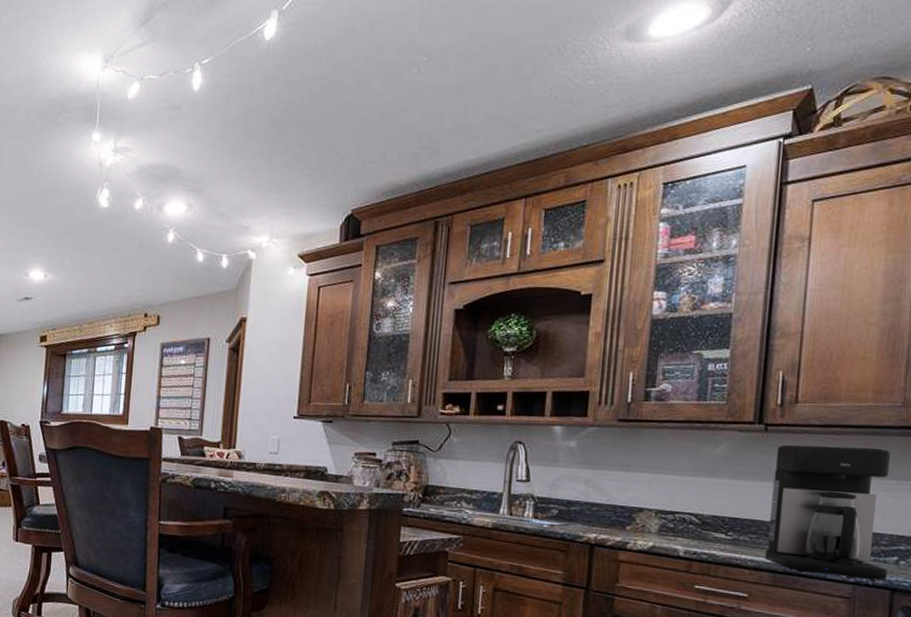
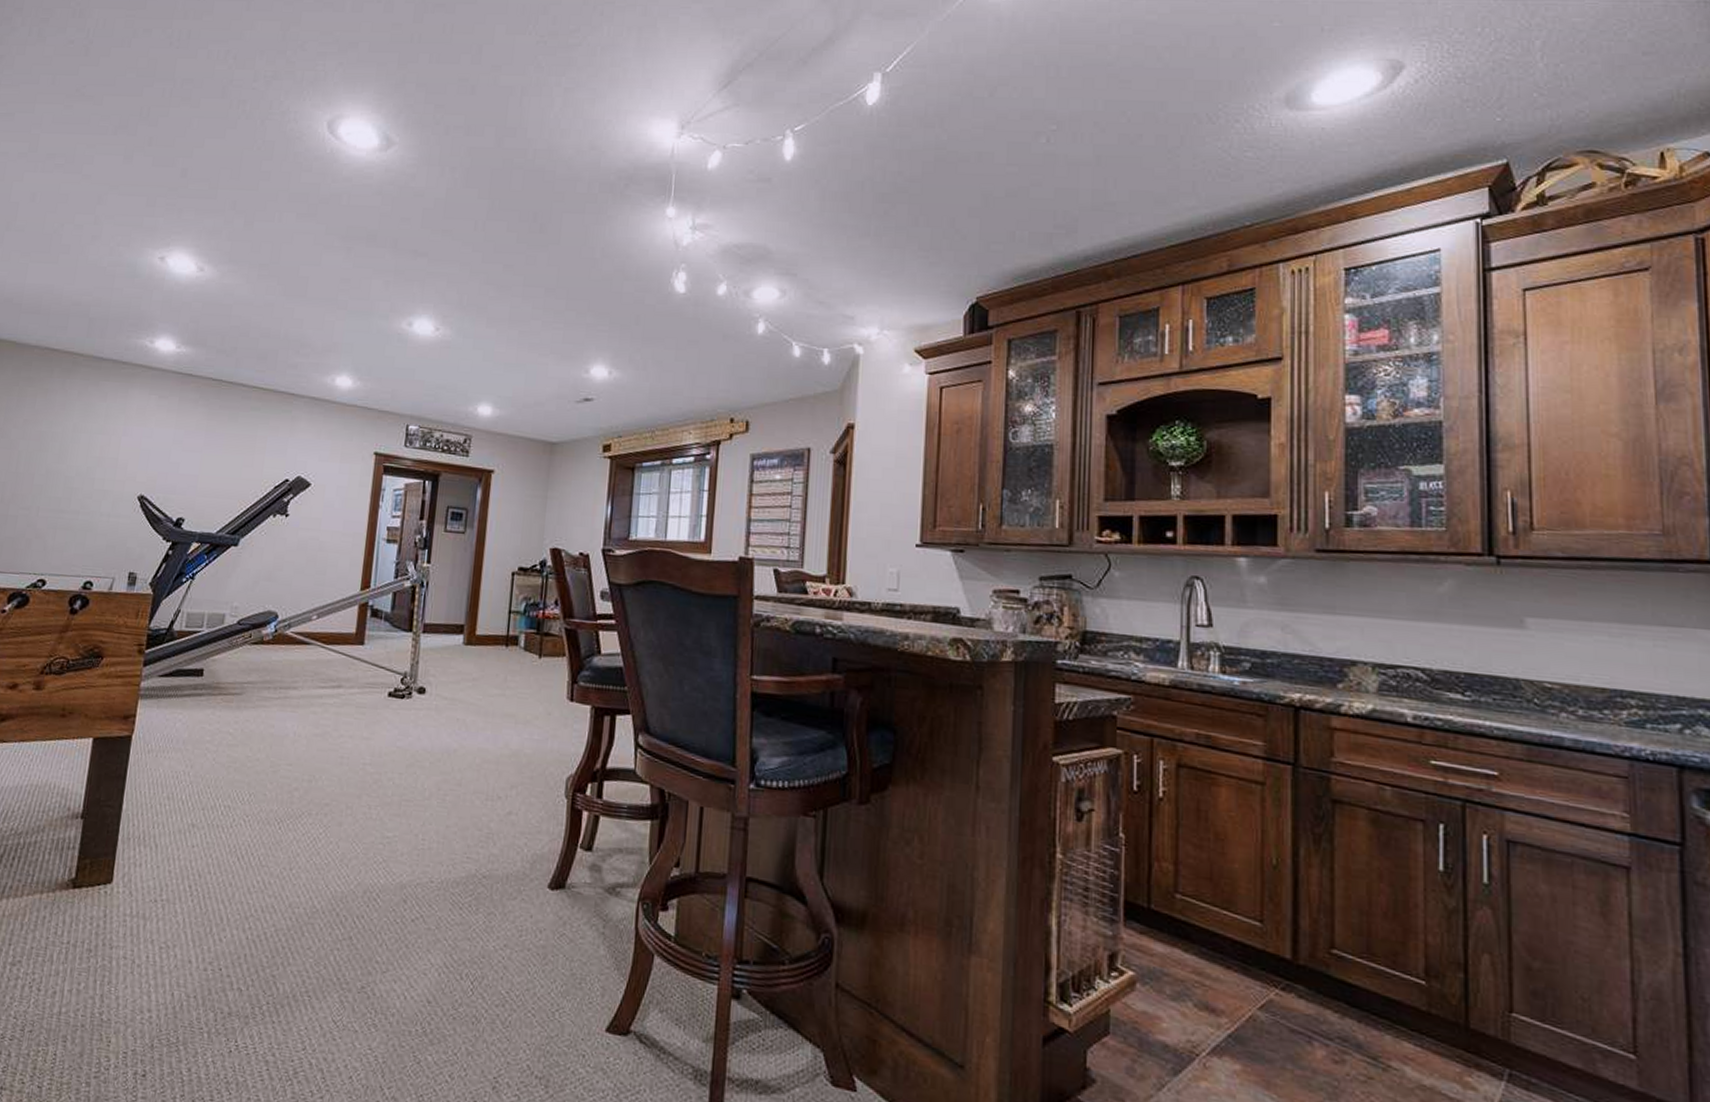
coffee maker: present [765,444,890,581] -> none [1514,581,1670,755]

